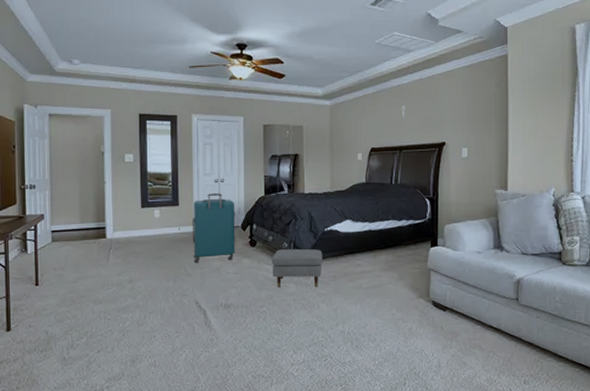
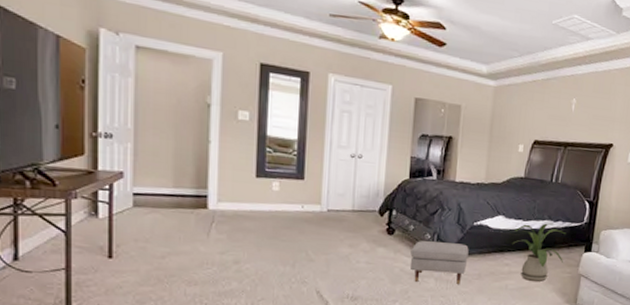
suitcase: present [192,193,236,263] -> none [318,169,374,248]
house plant: none [361,222,411,279] -> present [512,222,566,281]

